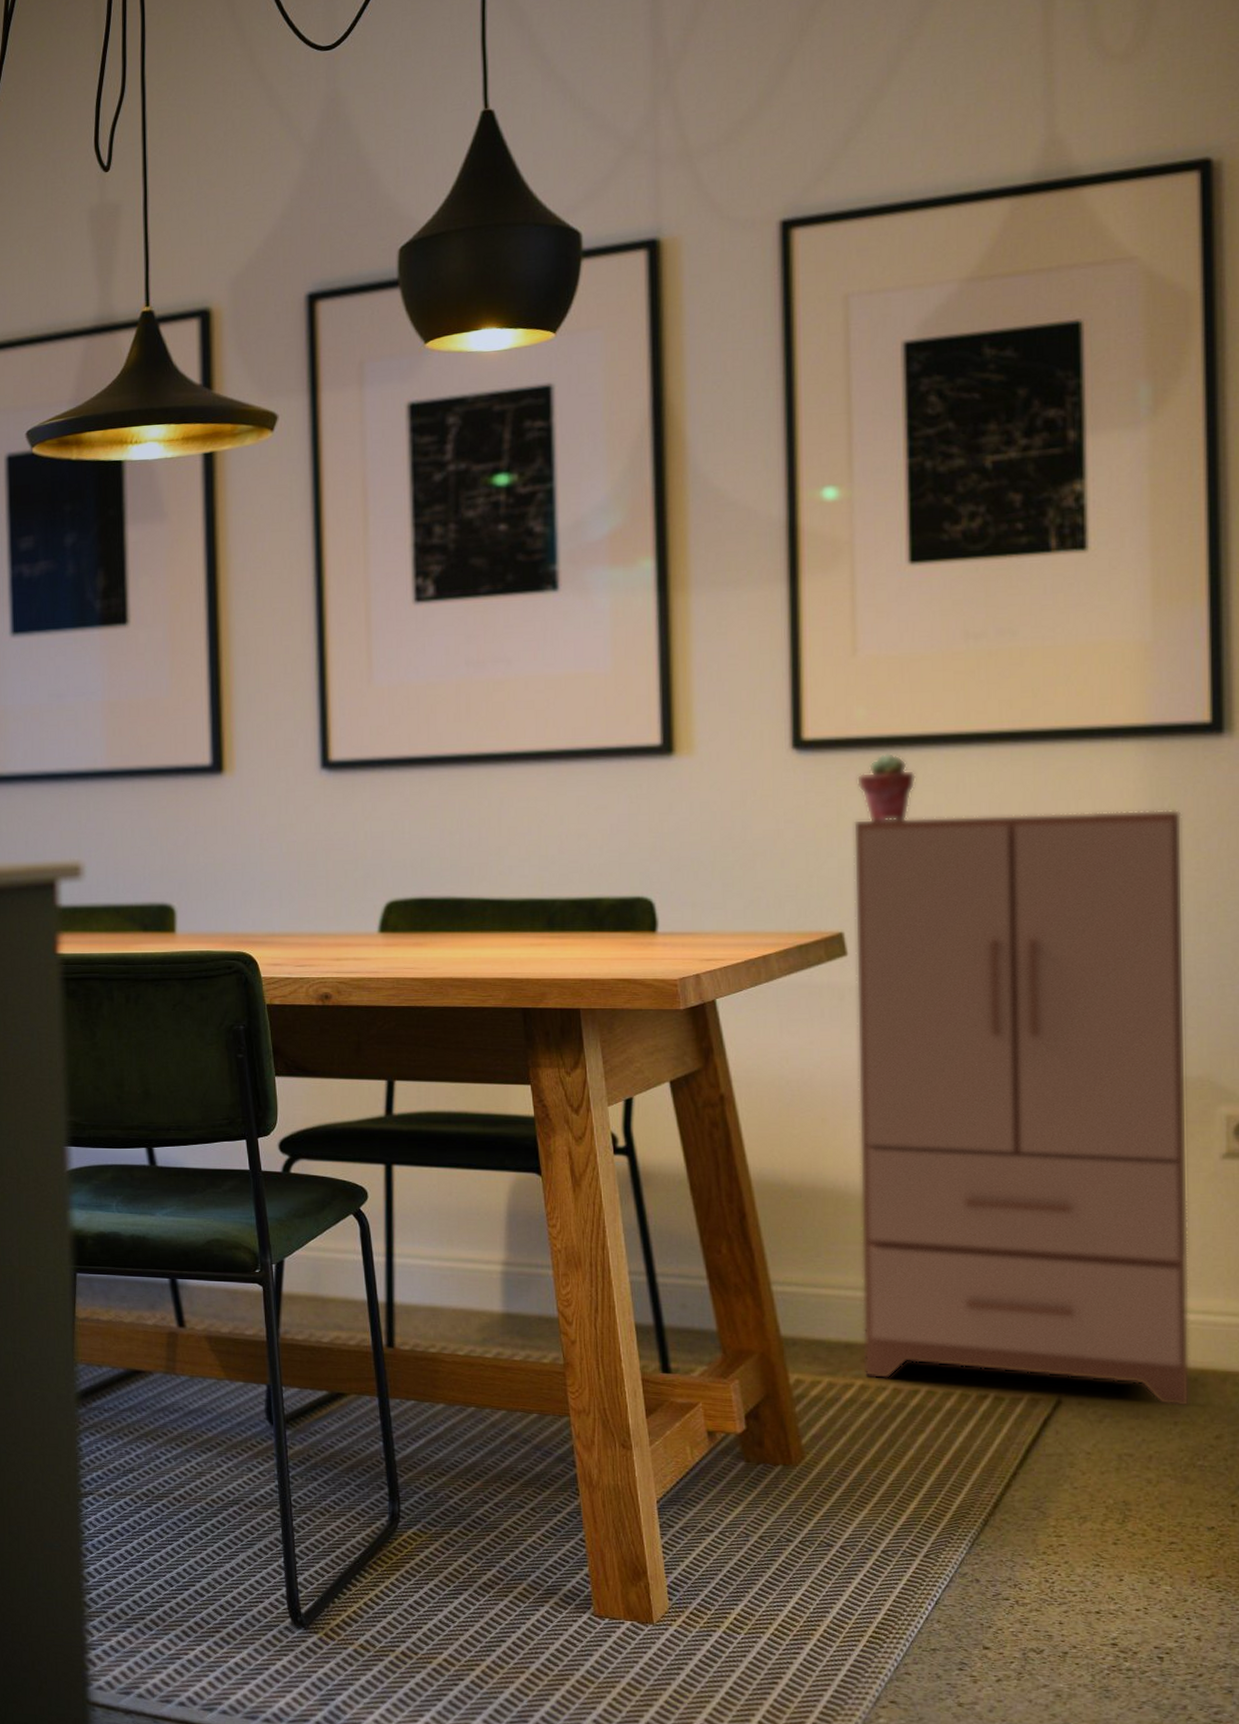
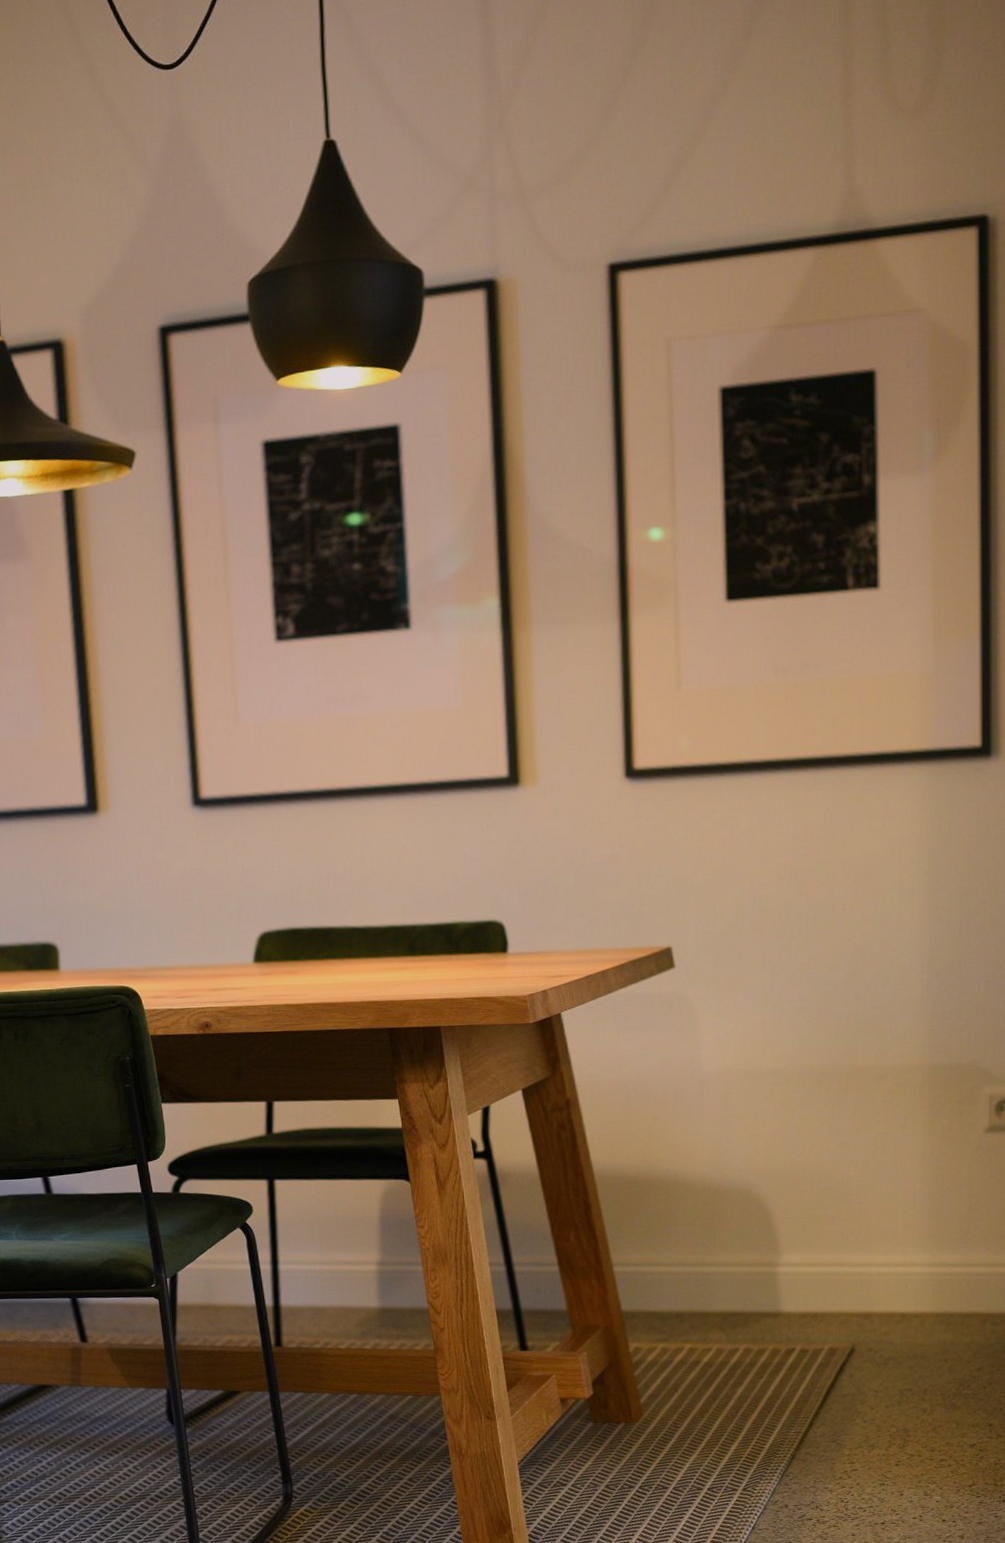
cabinet: present [853,809,1191,1407] -> none [679,826,958,1347]
potted succulent: present [856,752,916,821] -> none [681,779,733,844]

